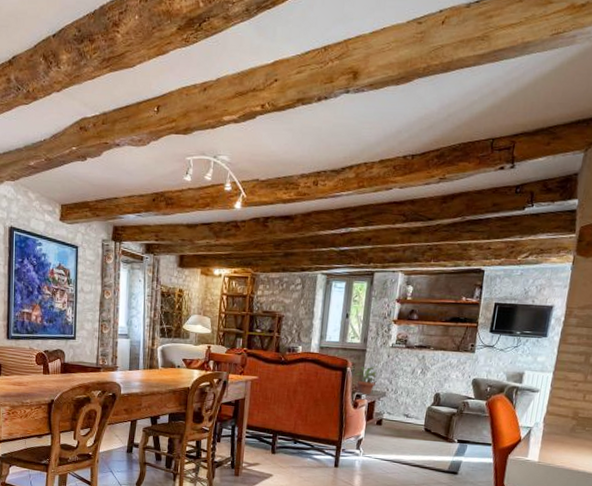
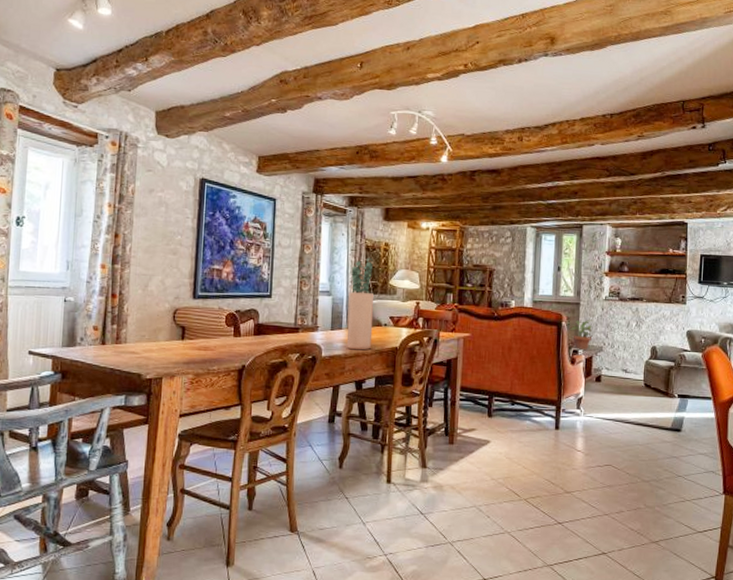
vase: none [143,299,169,390] -> present [346,253,375,351]

